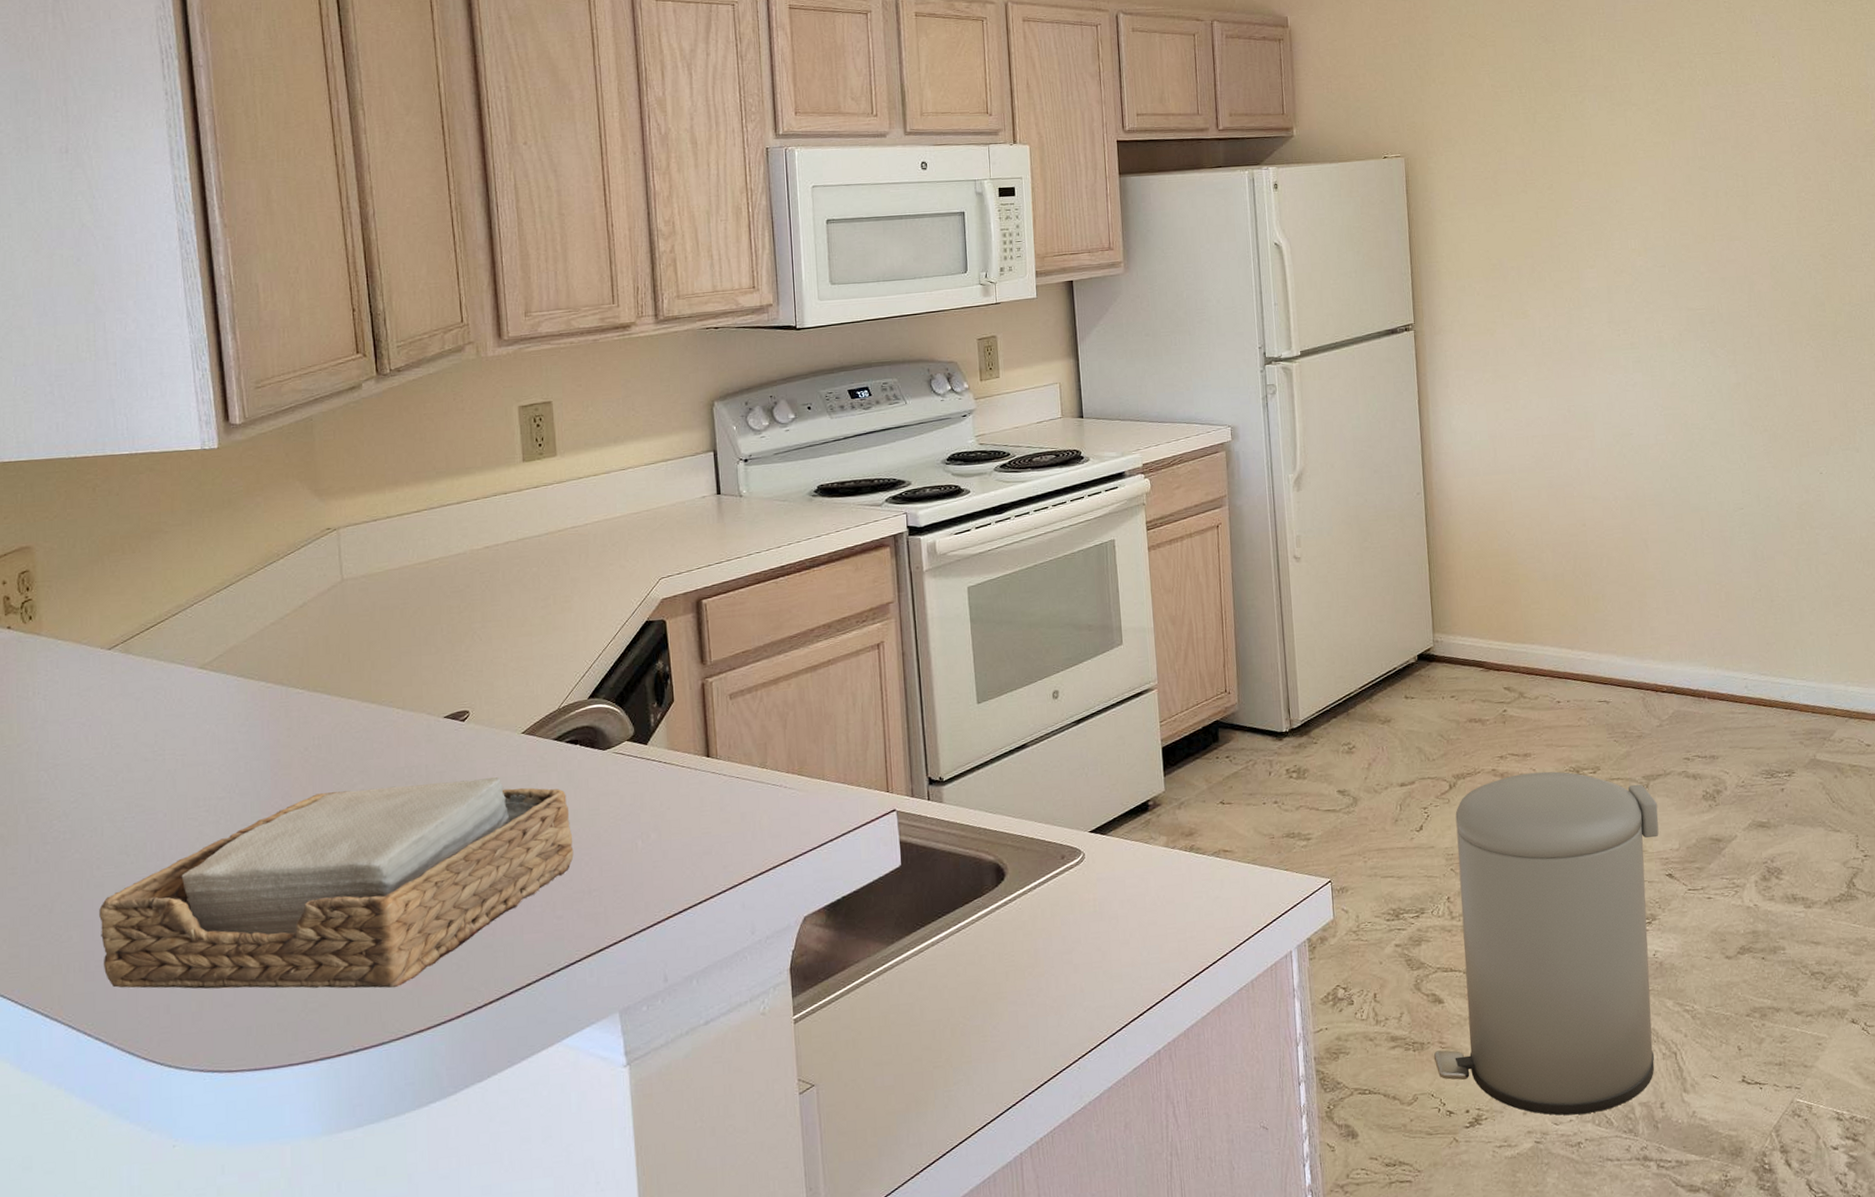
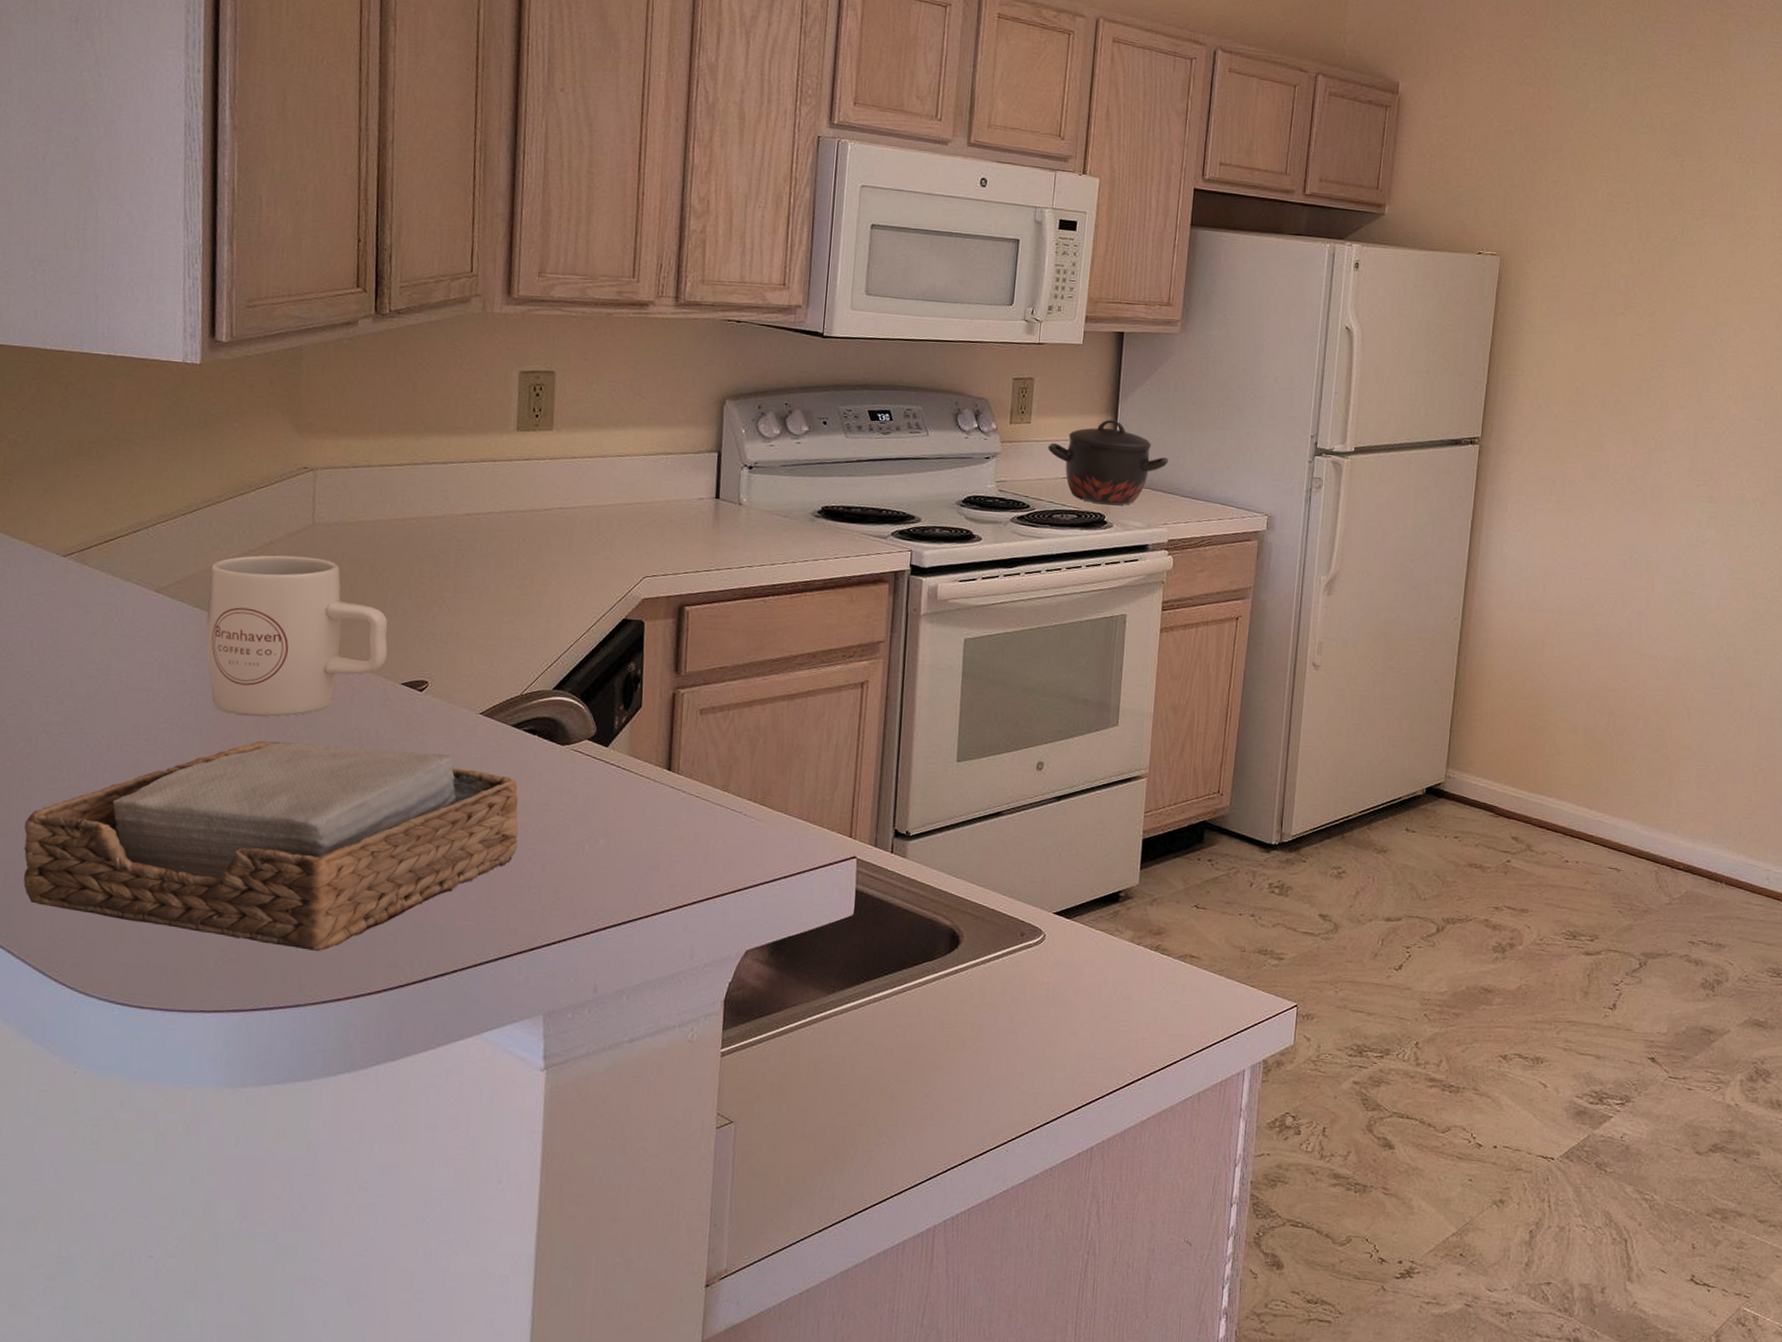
mug: none [250,611,428,773] -> present [205,555,388,717]
cooking pot: none [1018,362,1132,442] -> present [1048,419,1169,506]
pedal bin: present [1433,771,1659,1116] -> none [1374,929,1652,1286]

